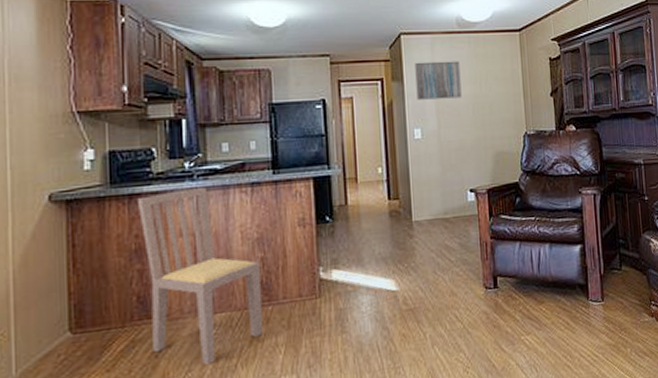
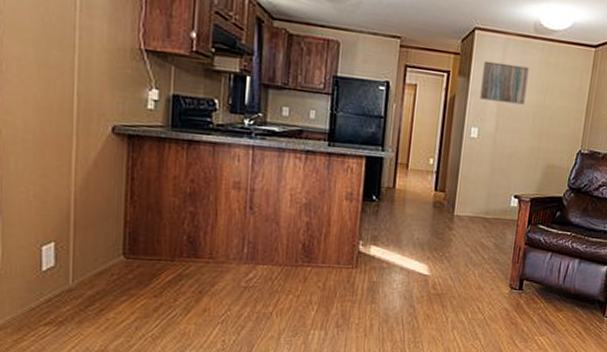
dining chair: present [136,186,262,366] -> none [195,145,306,309]

